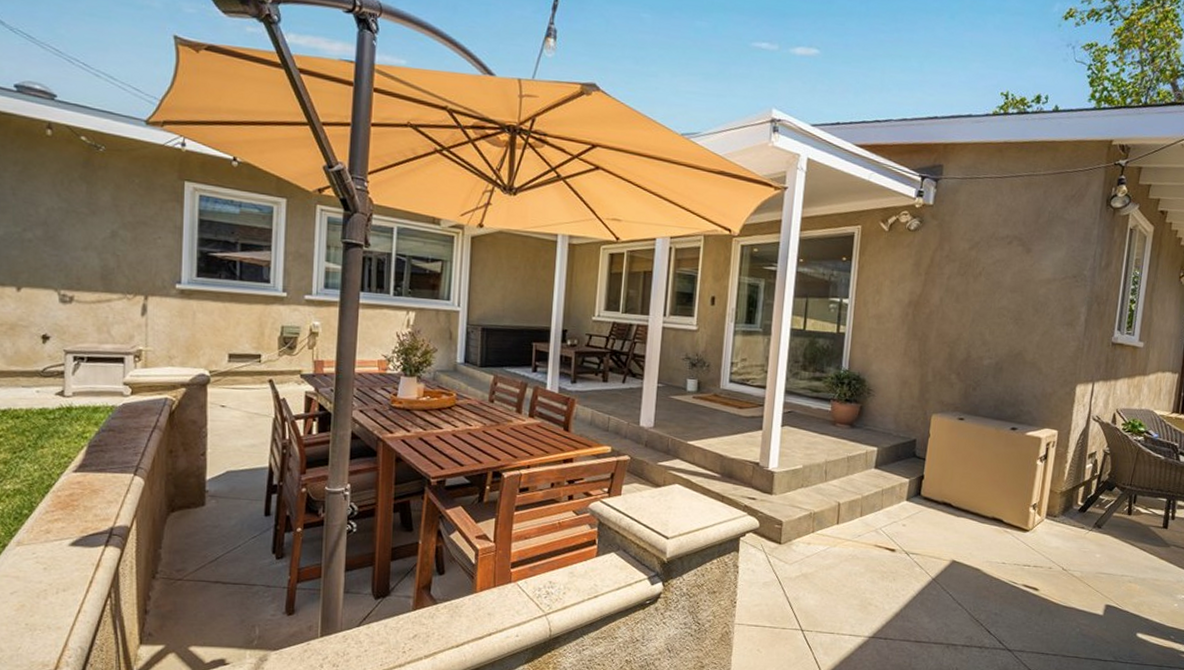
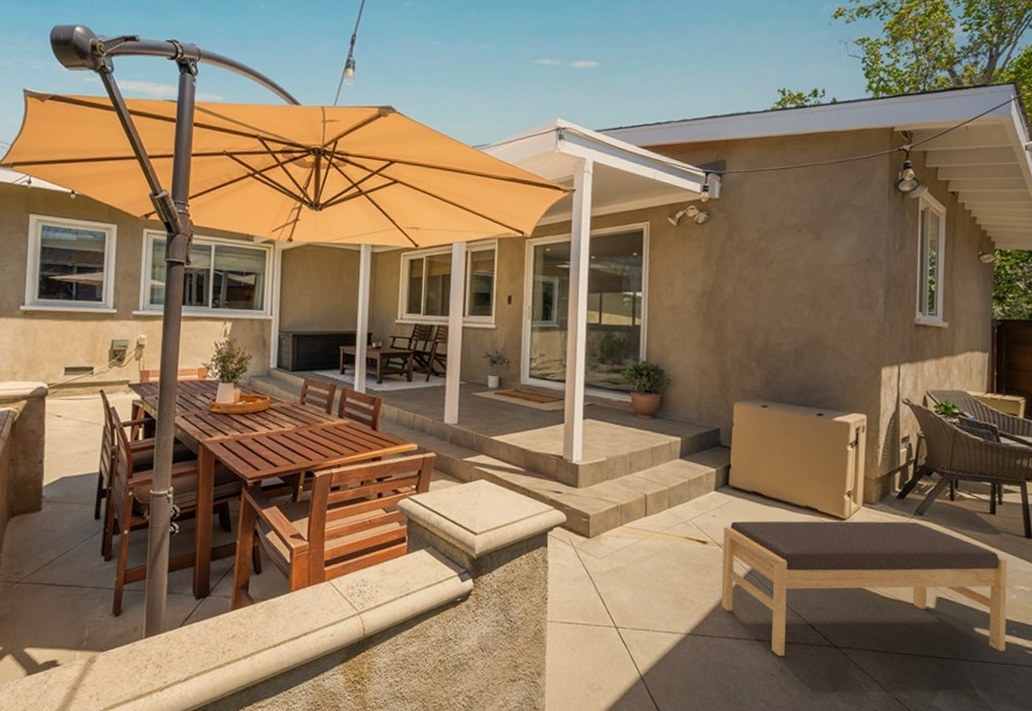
bench: none [904,530,1174,658] -> present [721,521,1008,656]

